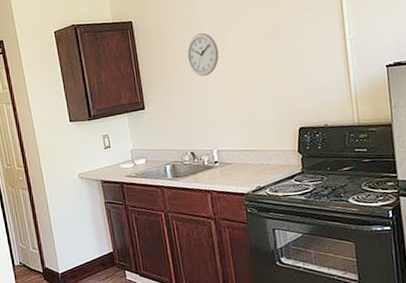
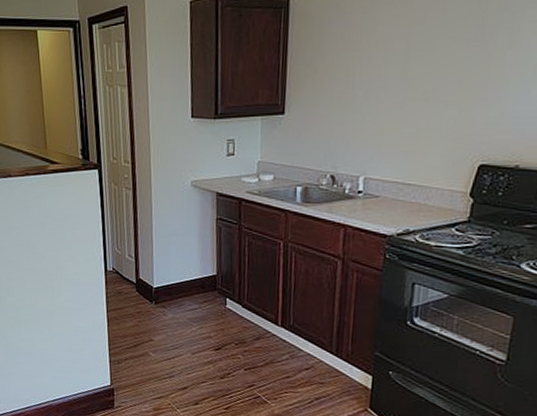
wall clock: present [187,33,219,77] -> none [351,23,396,82]

